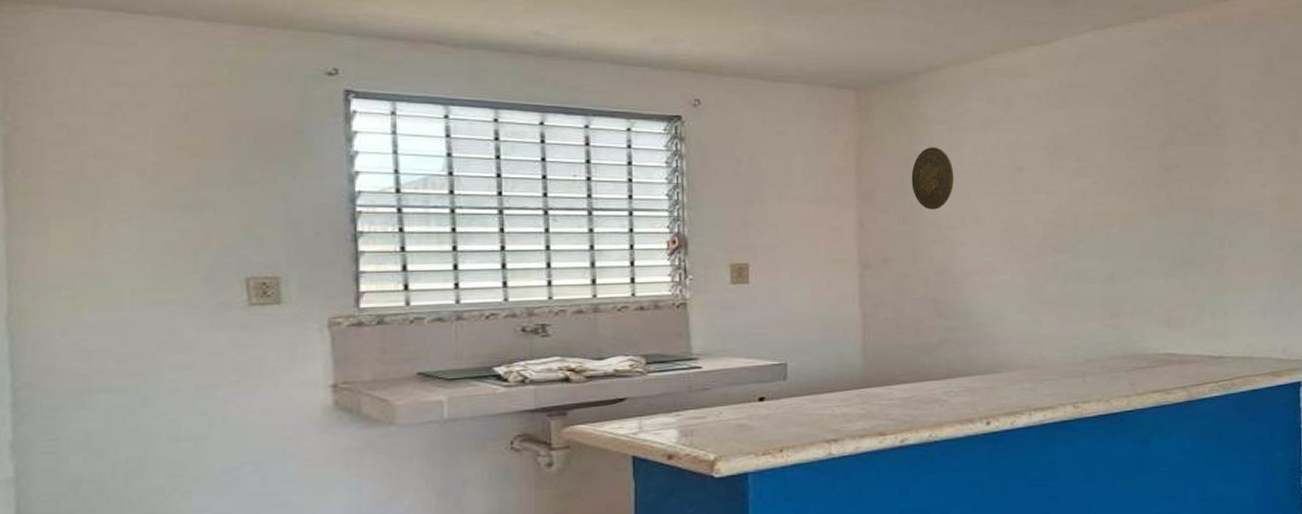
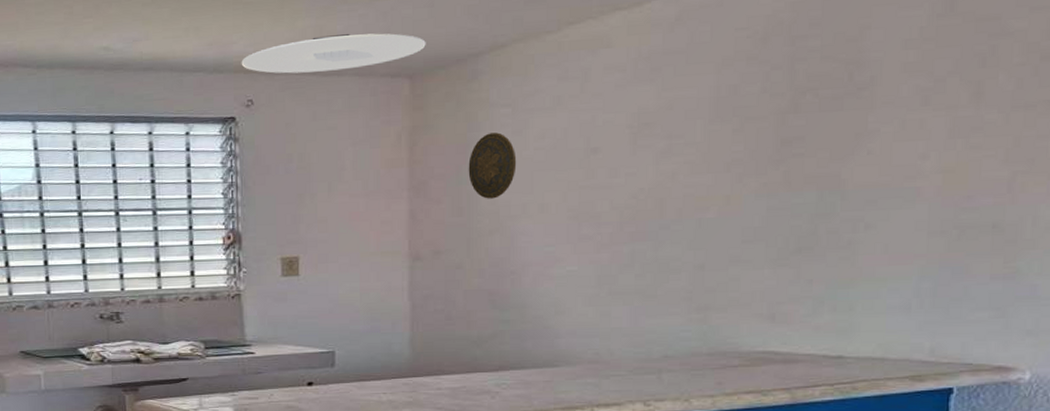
ceiling light: none [687,42,869,77] -> present [241,33,426,74]

